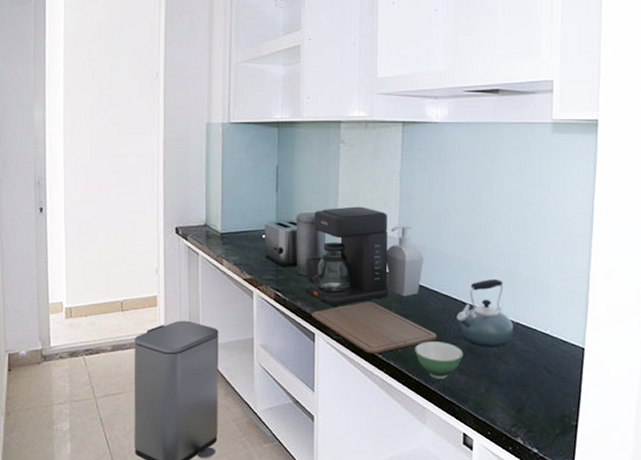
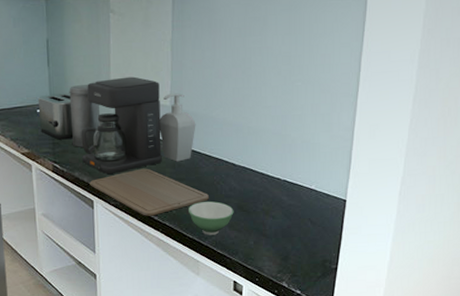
kettle: present [457,278,514,347] -> none [227,140,282,204]

